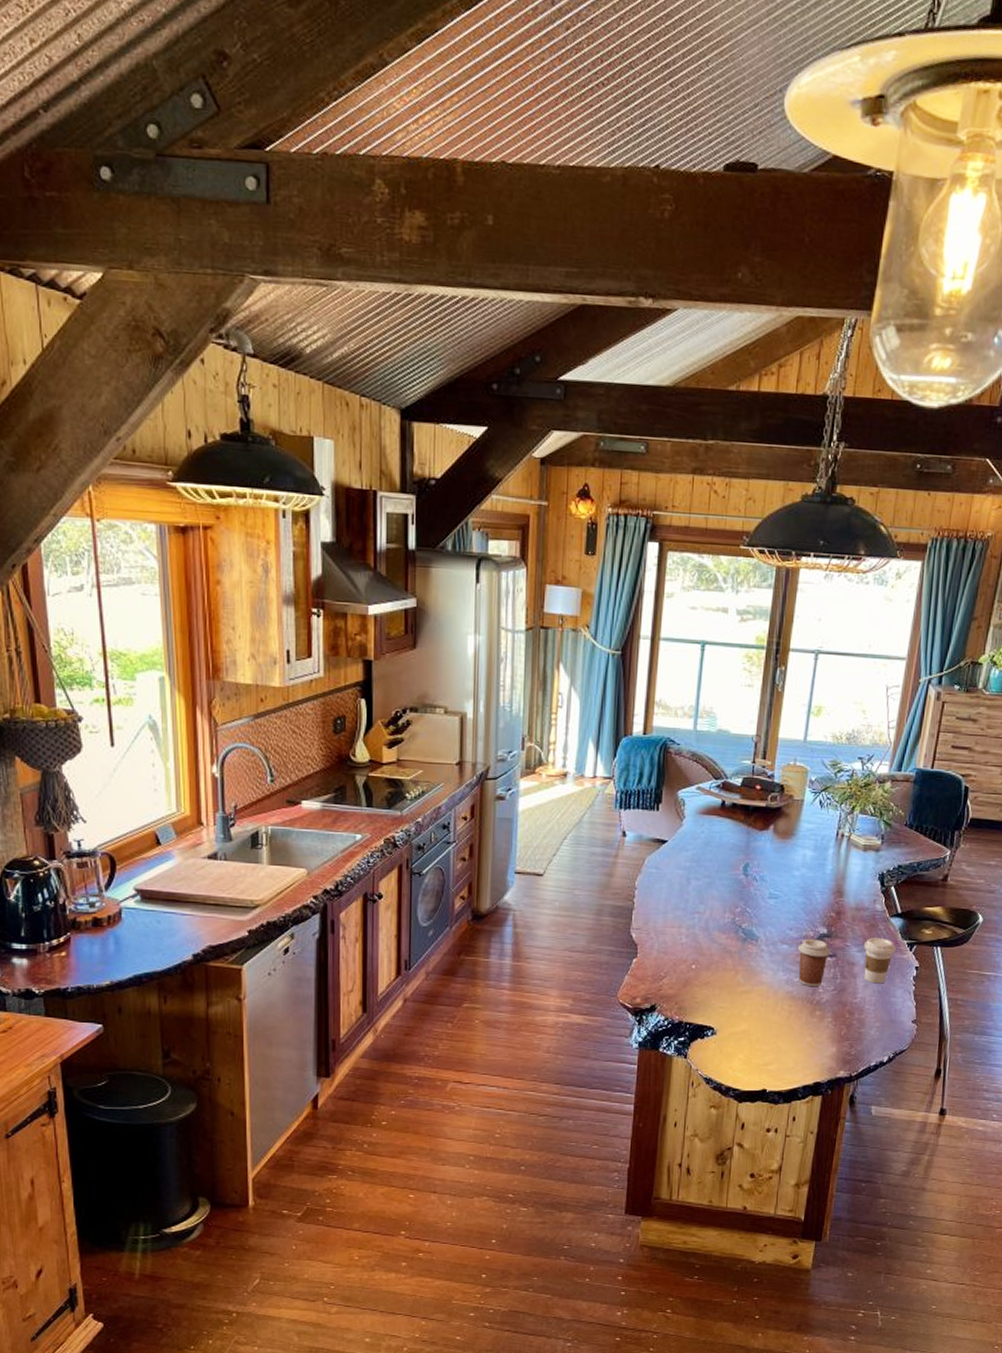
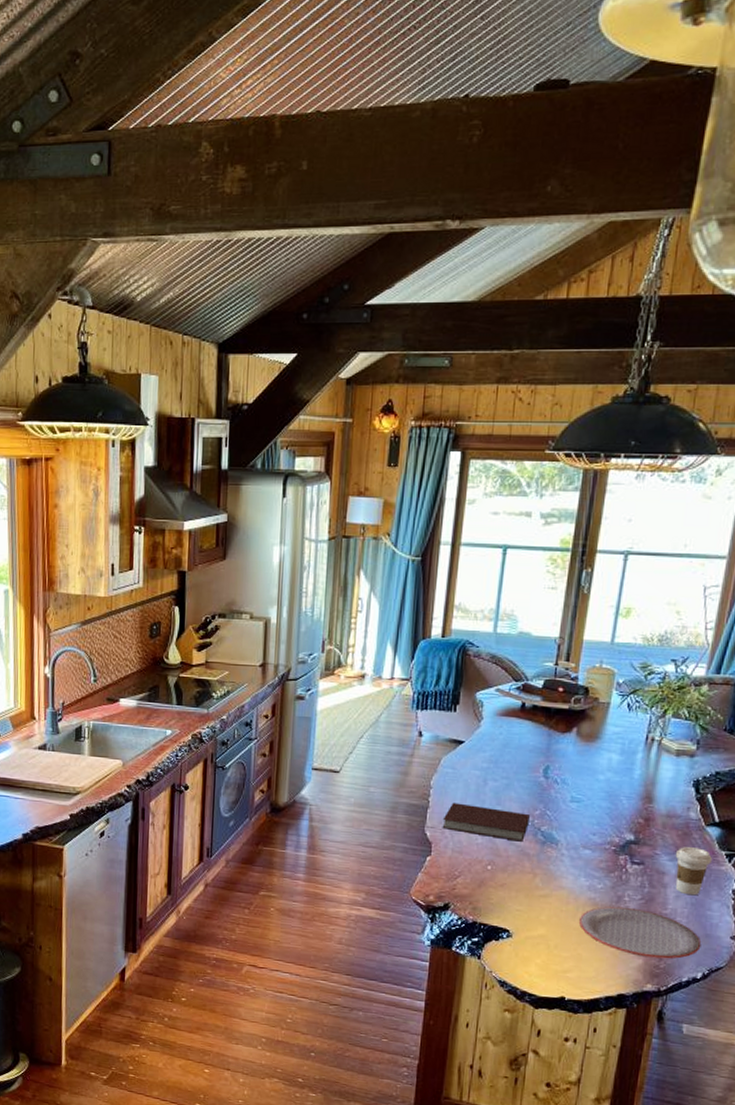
notebook: none [647,903,731,940] -> present [442,802,530,842]
plate: none [777,998,887,1046] -> present [578,906,702,959]
coffee cup: present [798,938,831,987] -> none [602,844,638,895]

